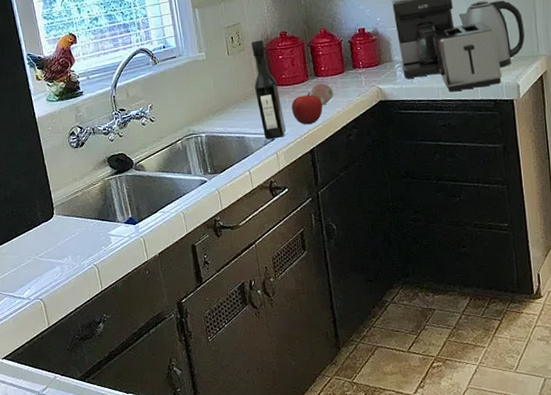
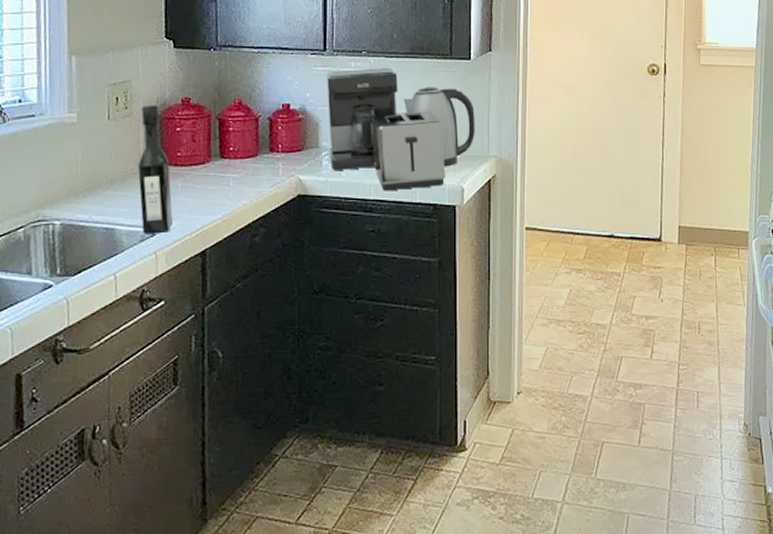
fruit: present [291,91,323,125] -> none [184,176,225,219]
fruit: present [311,83,334,105] -> none [212,167,242,195]

